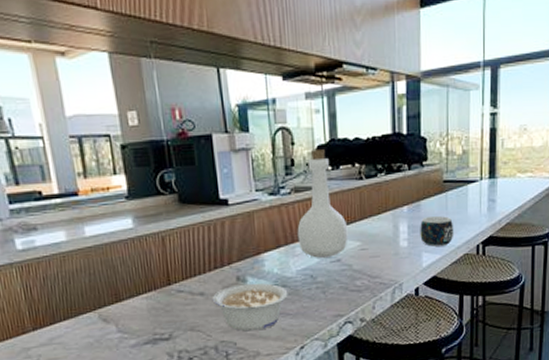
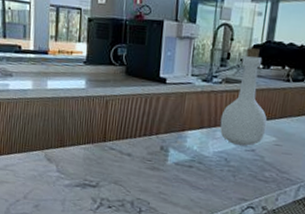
legume: present [212,283,288,332] -> none [136,153,202,197]

